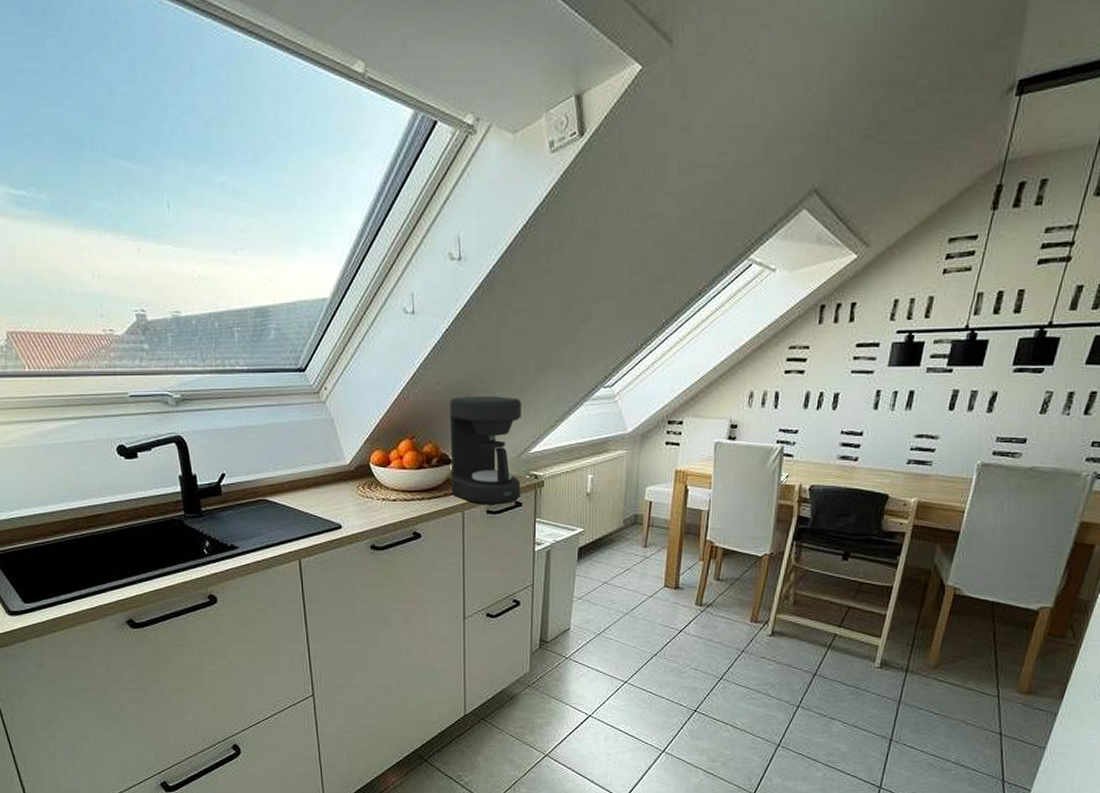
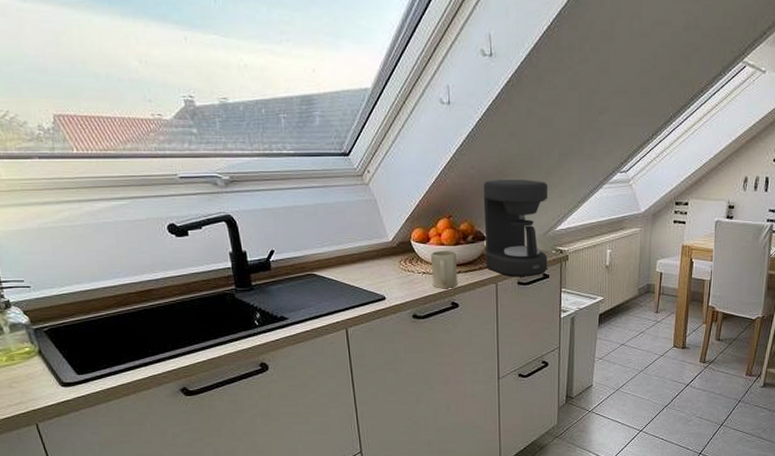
mug: none [391,474,421,518] -> present [431,250,458,289]

